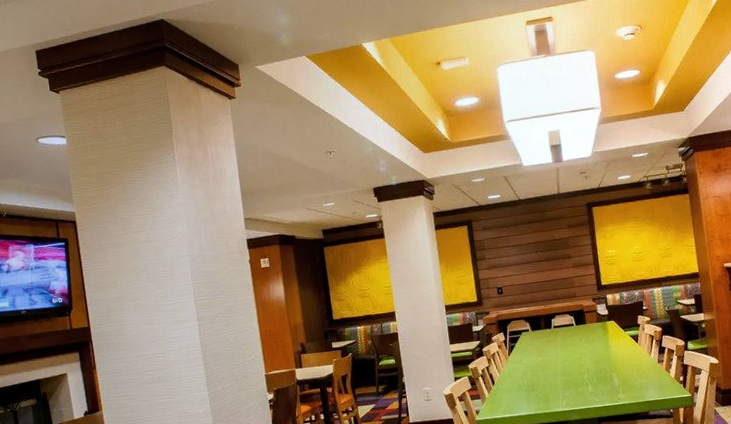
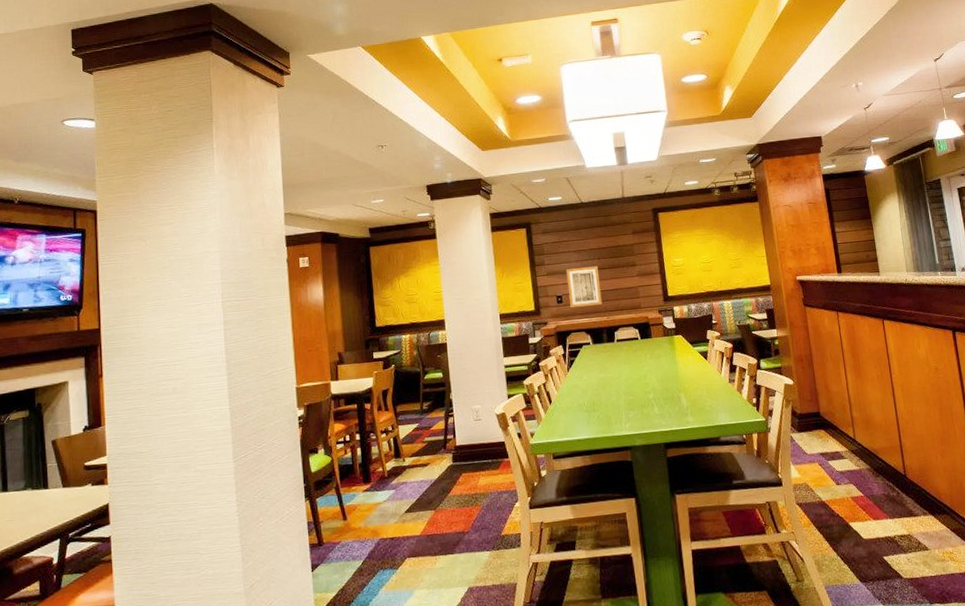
wall art: none [505,258,540,298] -> present [566,265,602,307]

